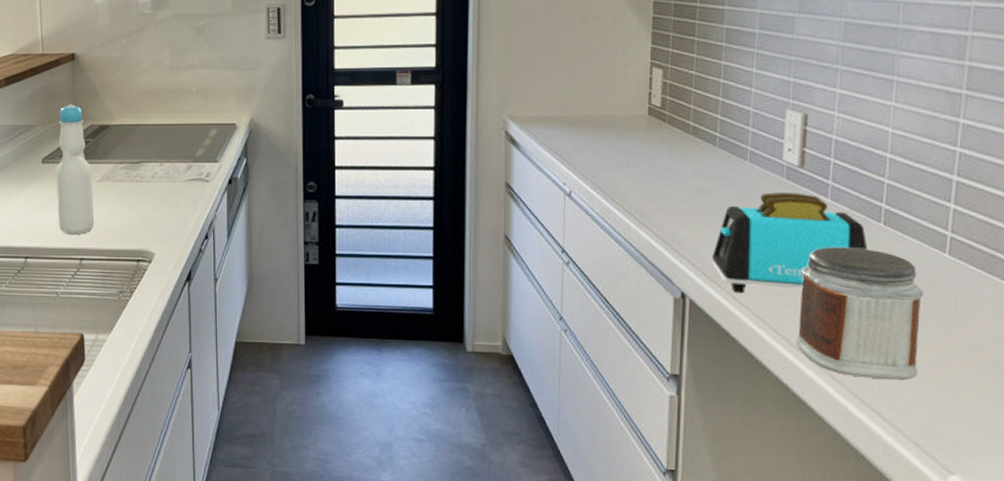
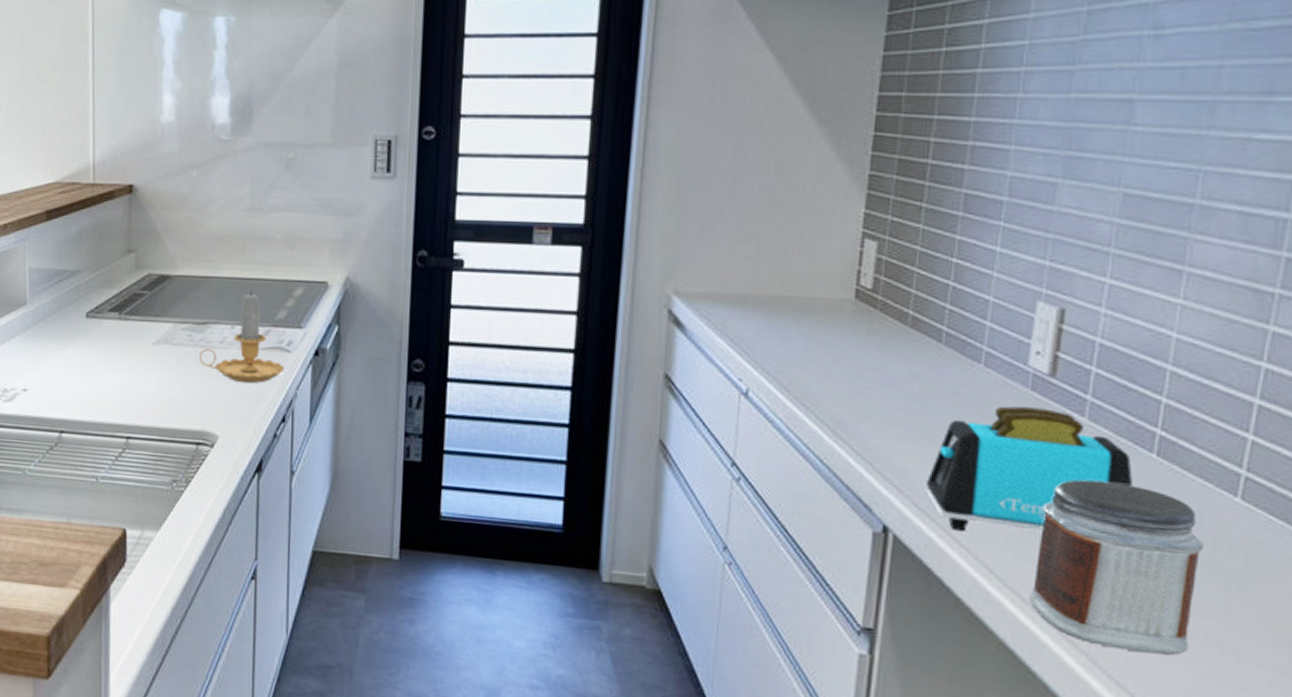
bottle: present [56,104,95,234] -> none [102,247,147,407]
candle: none [135,133,205,209] -> present [198,290,285,384]

